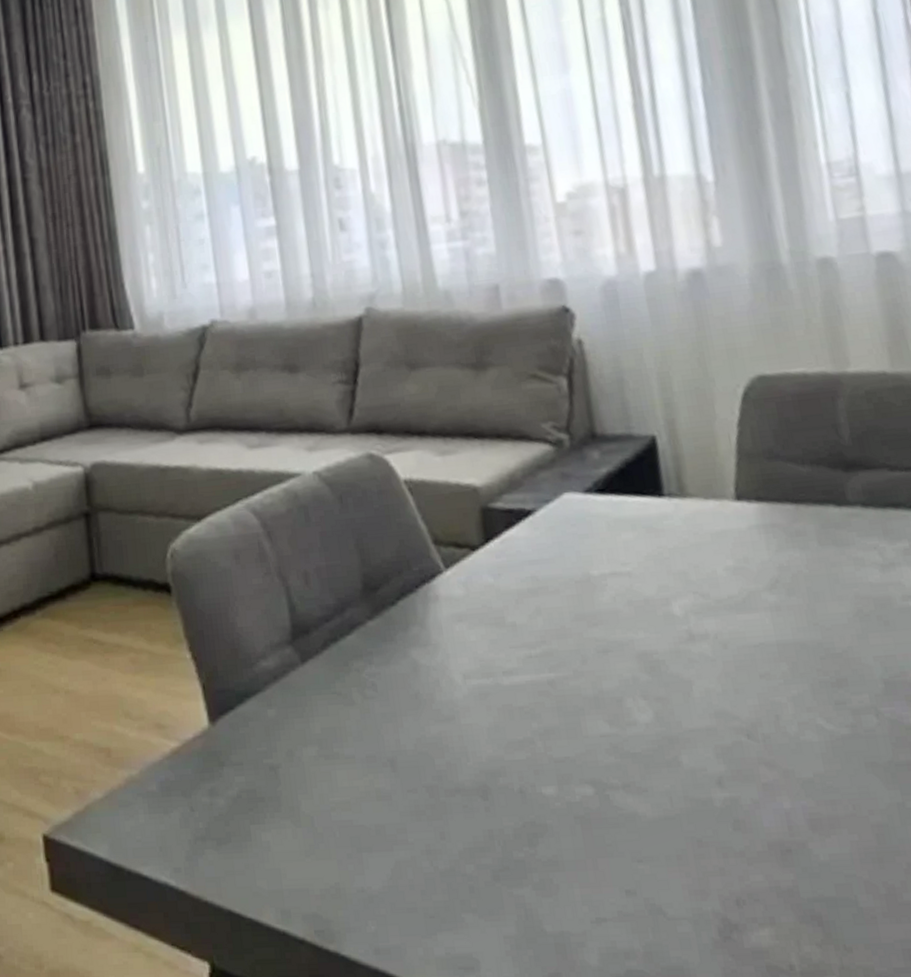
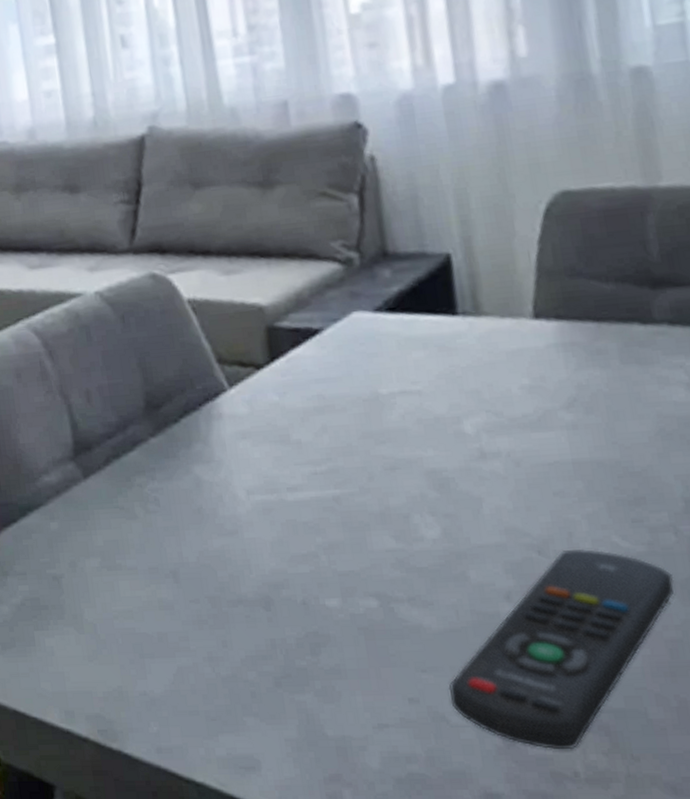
remote control: none [664,731,878,942] -> present [448,548,674,750]

